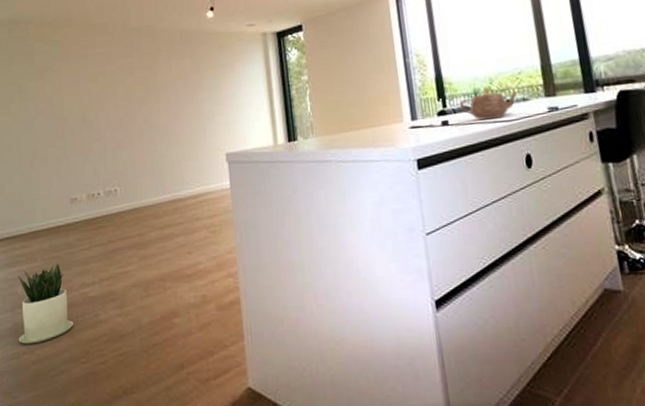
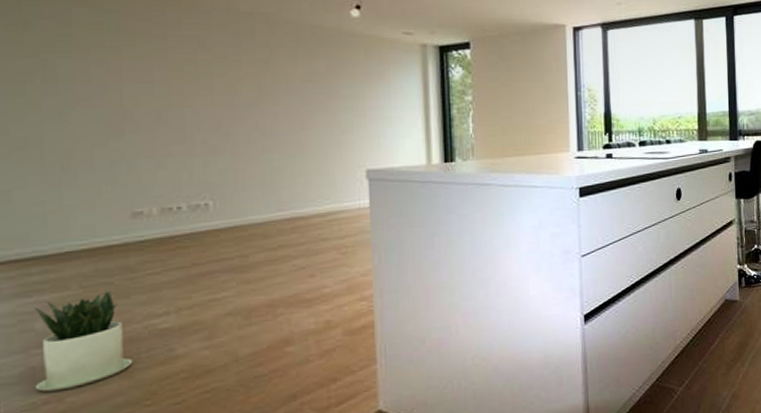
teapot: present [459,88,519,120] -> none [624,128,677,156]

